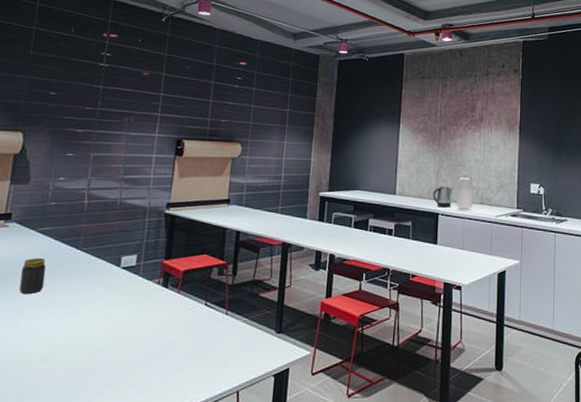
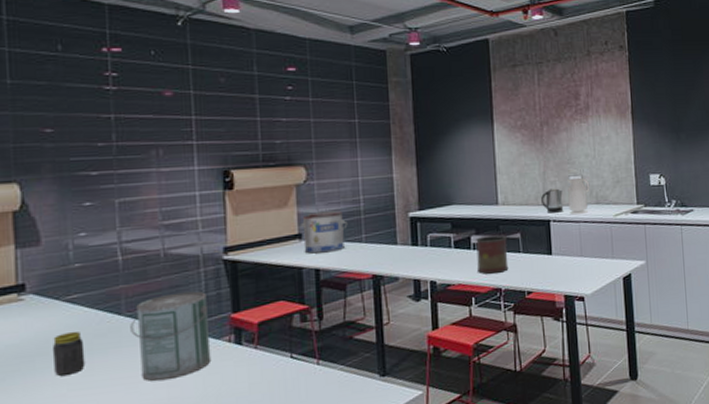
paint can: none [83,236,147,310] -> present [130,291,212,381]
paint can: none [229,182,269,218] -> present [299,210,348,254]
paint can: none [371,220,400,255] -> present [476,235,509,274]

